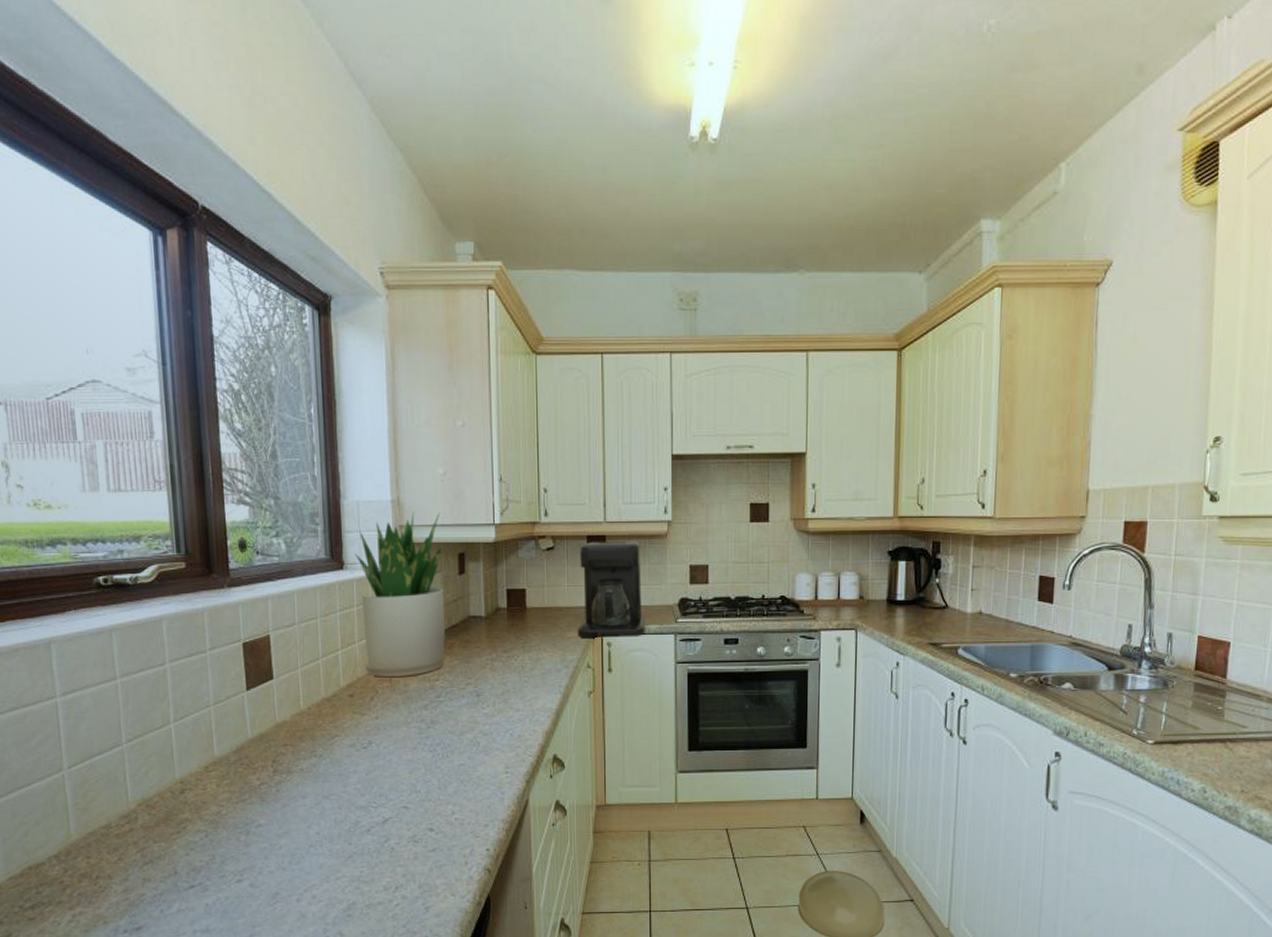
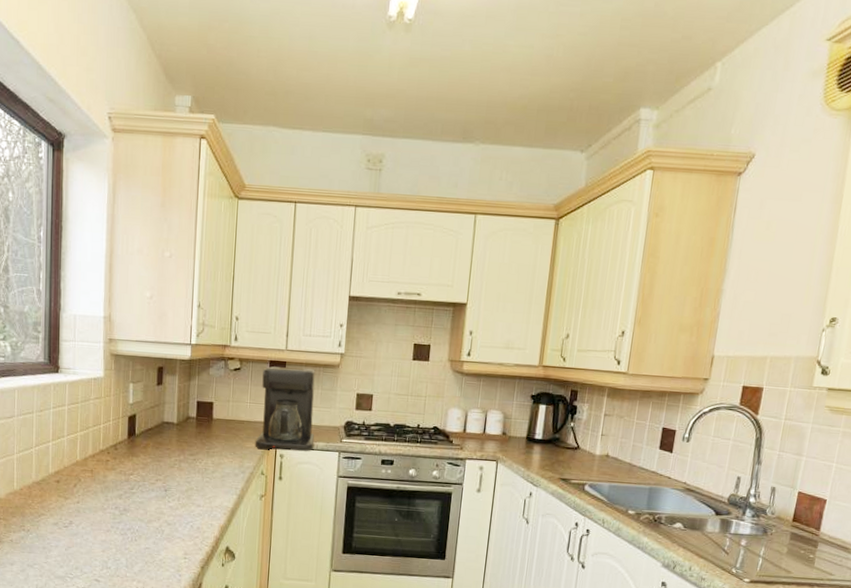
planter: present [355,511,445,678] -> none [69,327,146,470]

